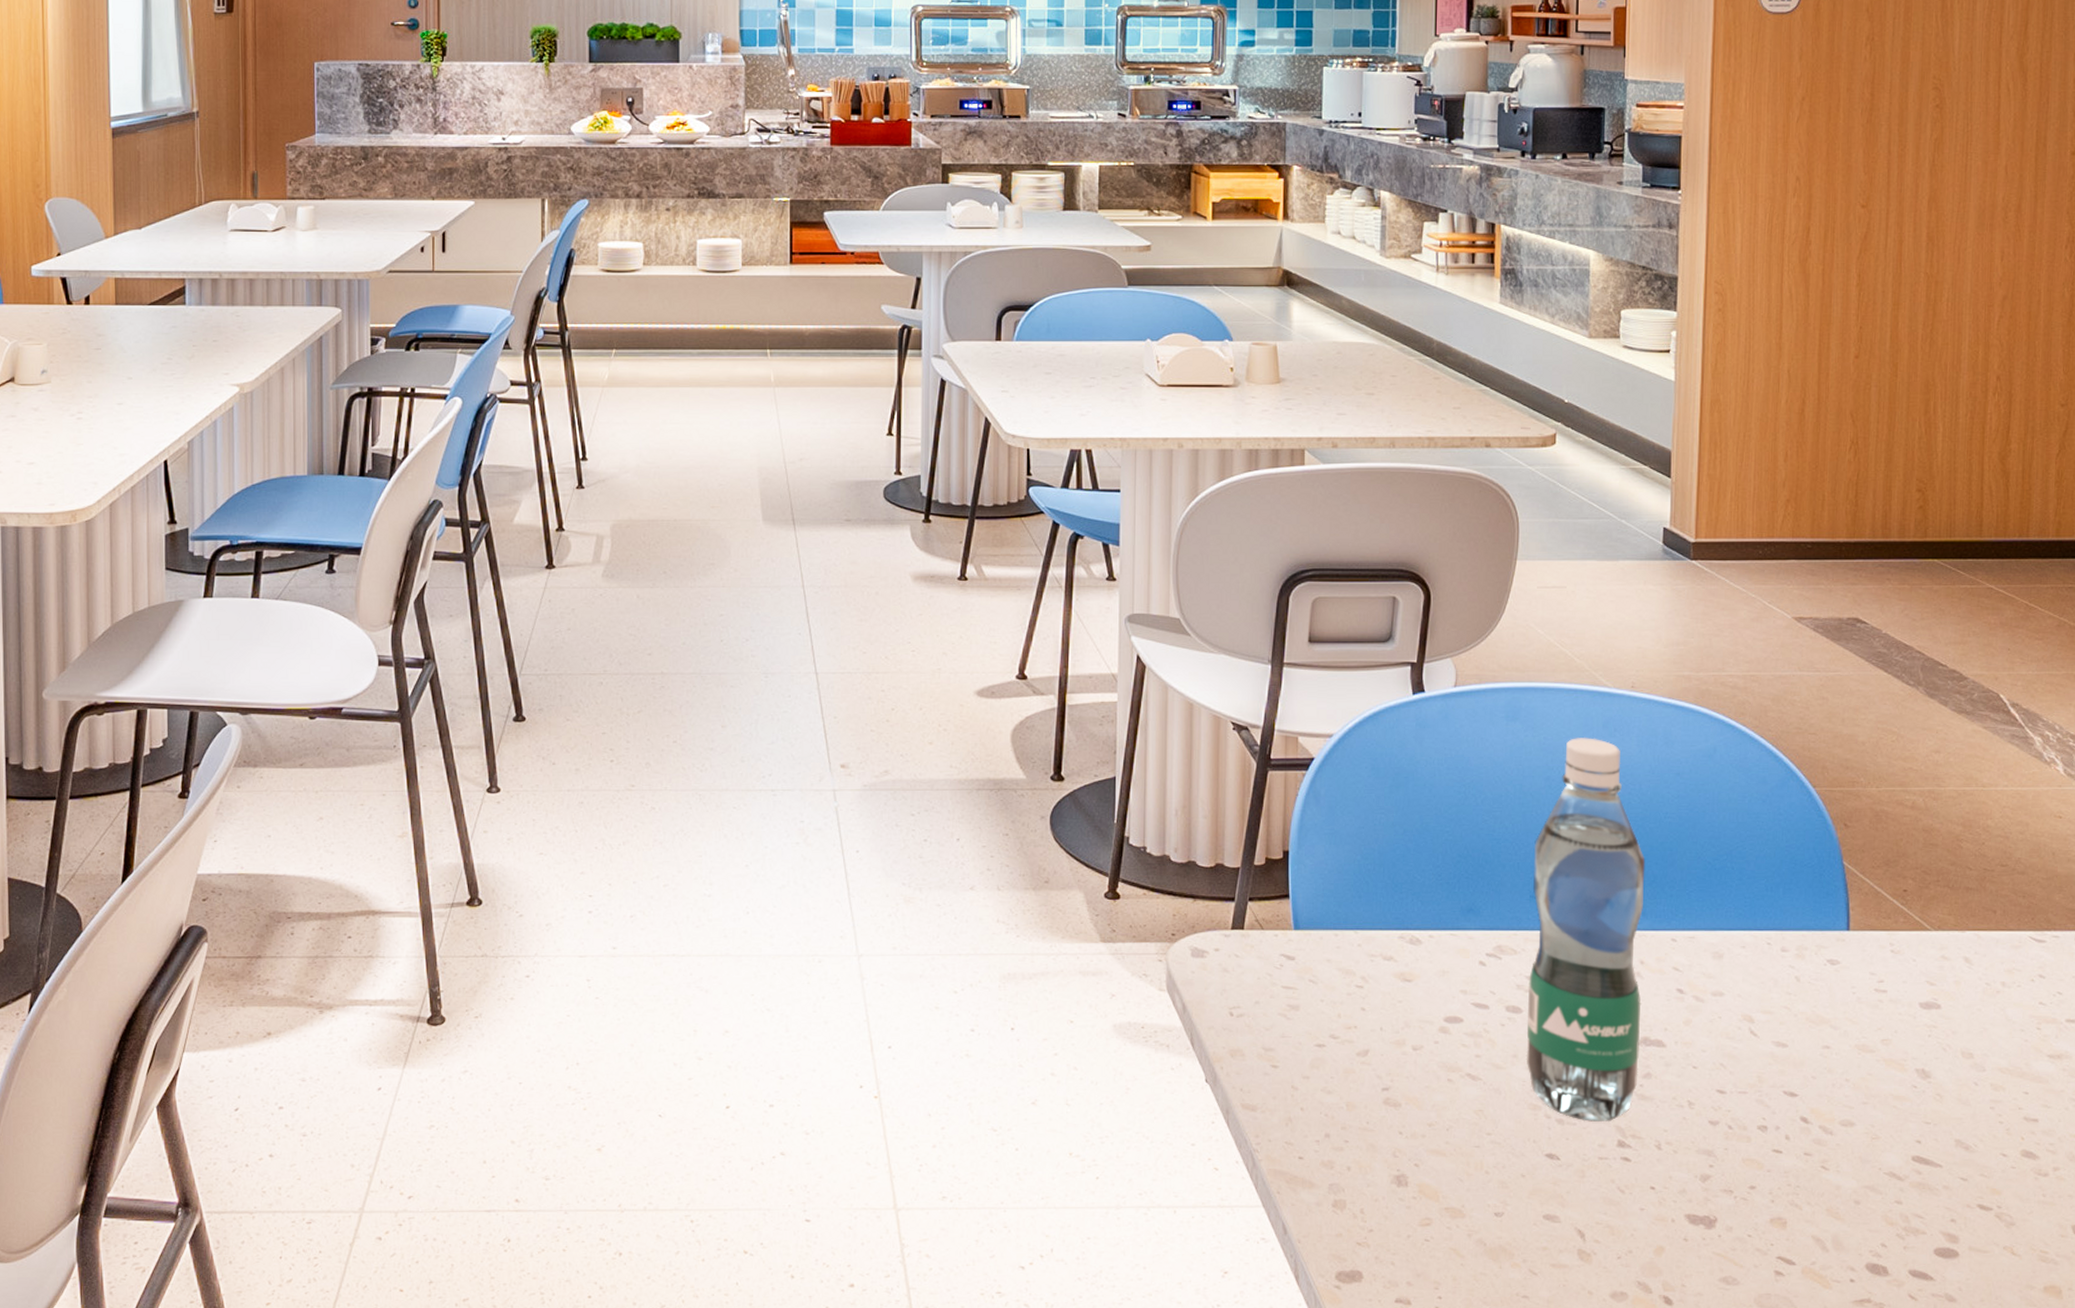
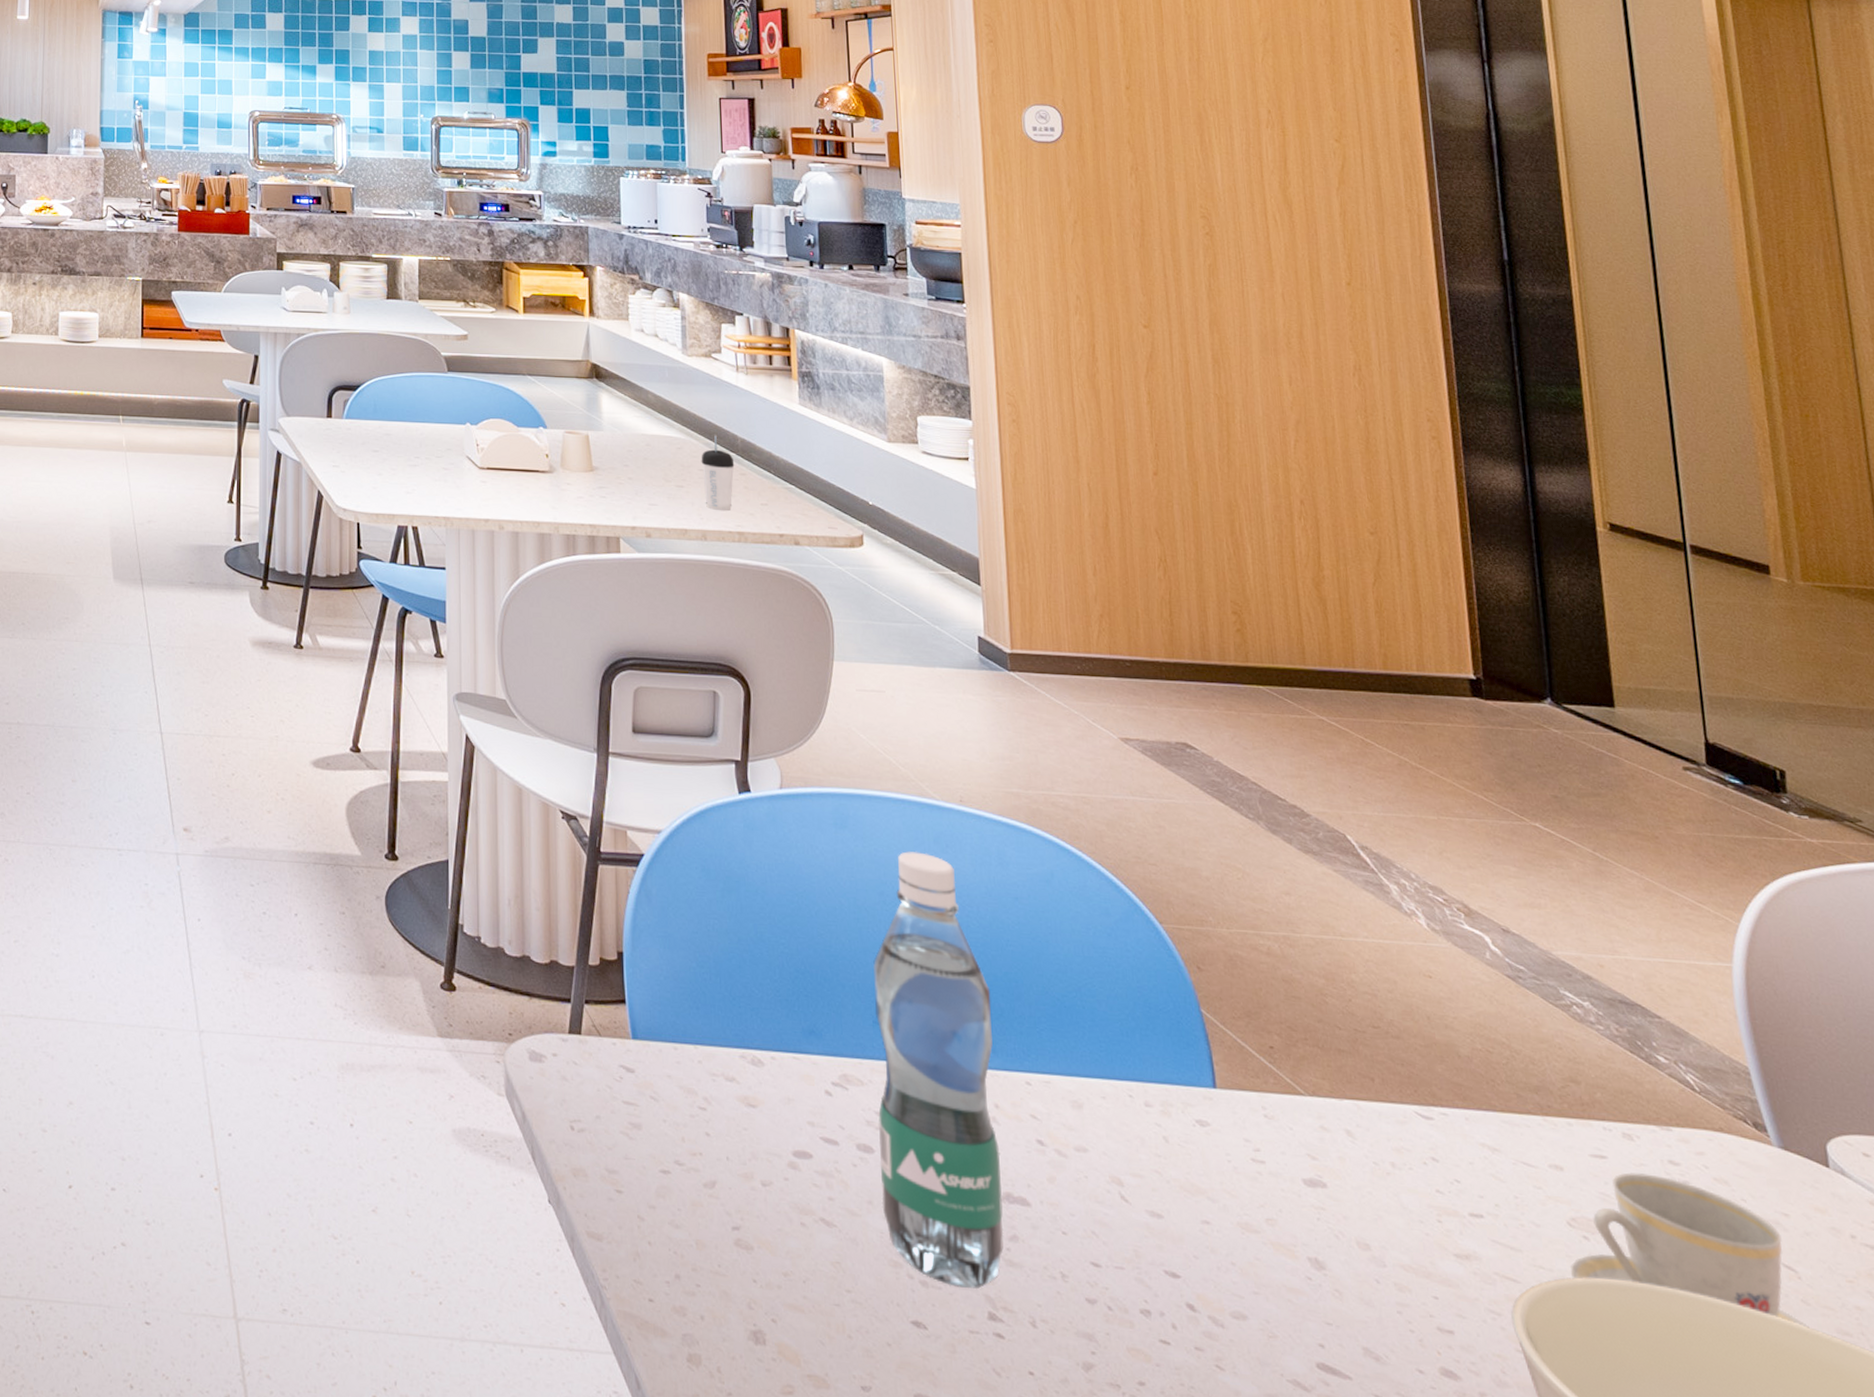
beverage cup: none [1394,339,1429,417] -> present [701,435,735,512]

